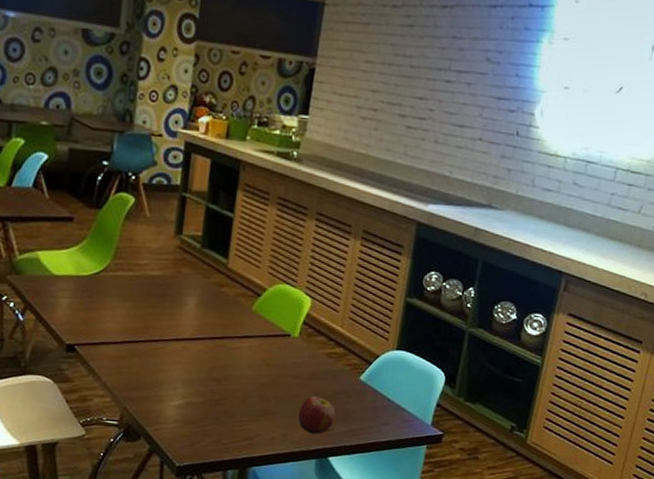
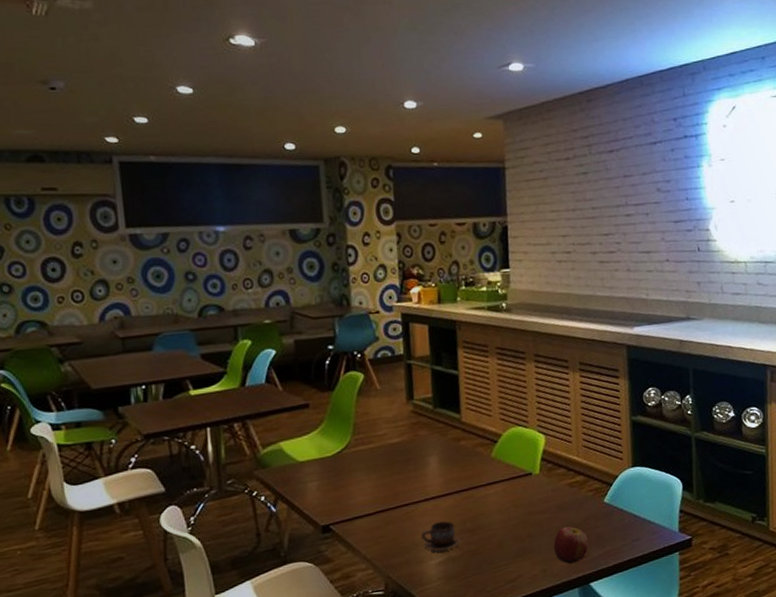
cup: none [165,364,205,395] -> present [421,521,461,552]

